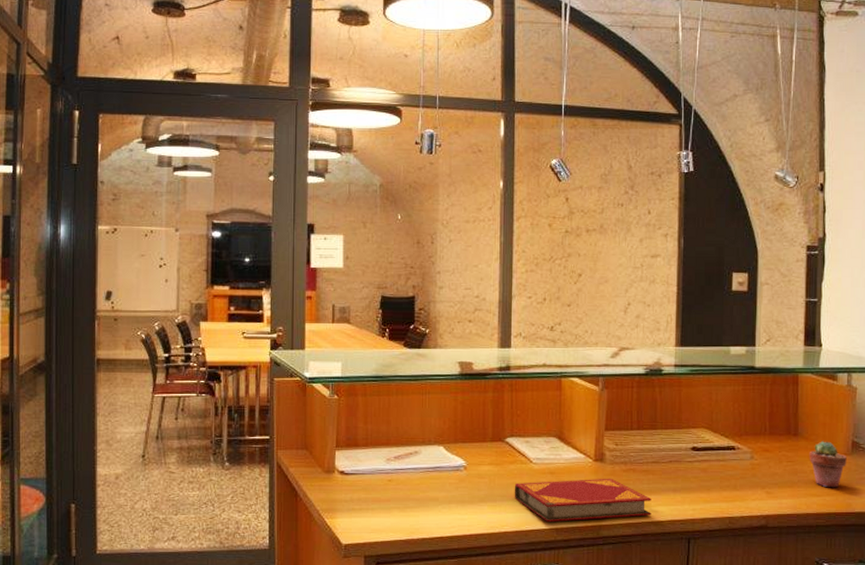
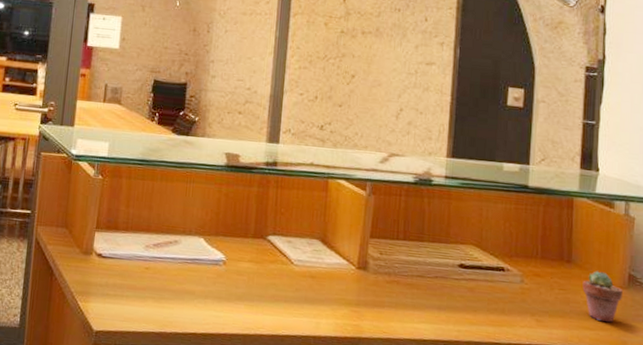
hardback book: present [514,478,652,522] -> none [272,283,415,333]

